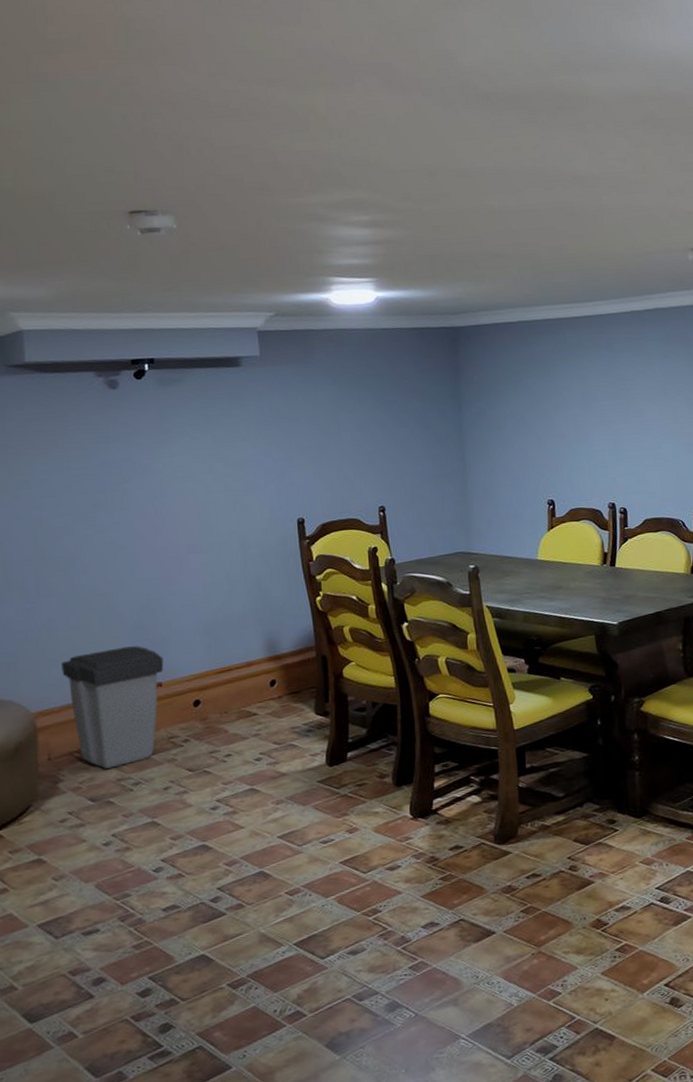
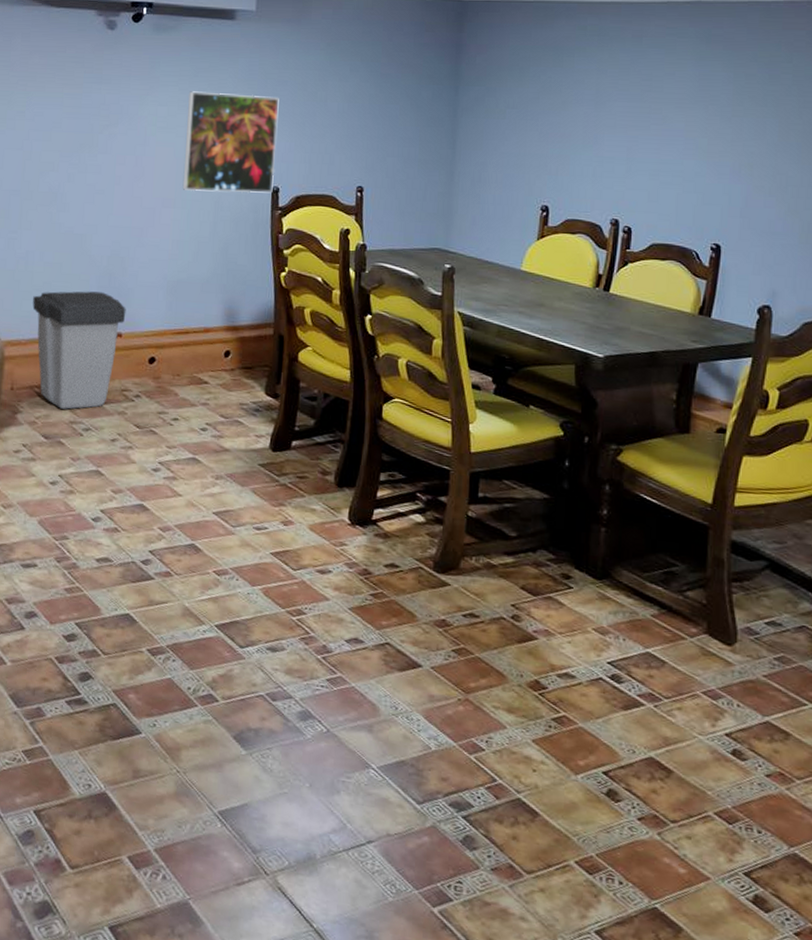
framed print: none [201,434,298,535] -> present [182,91,279,194]

